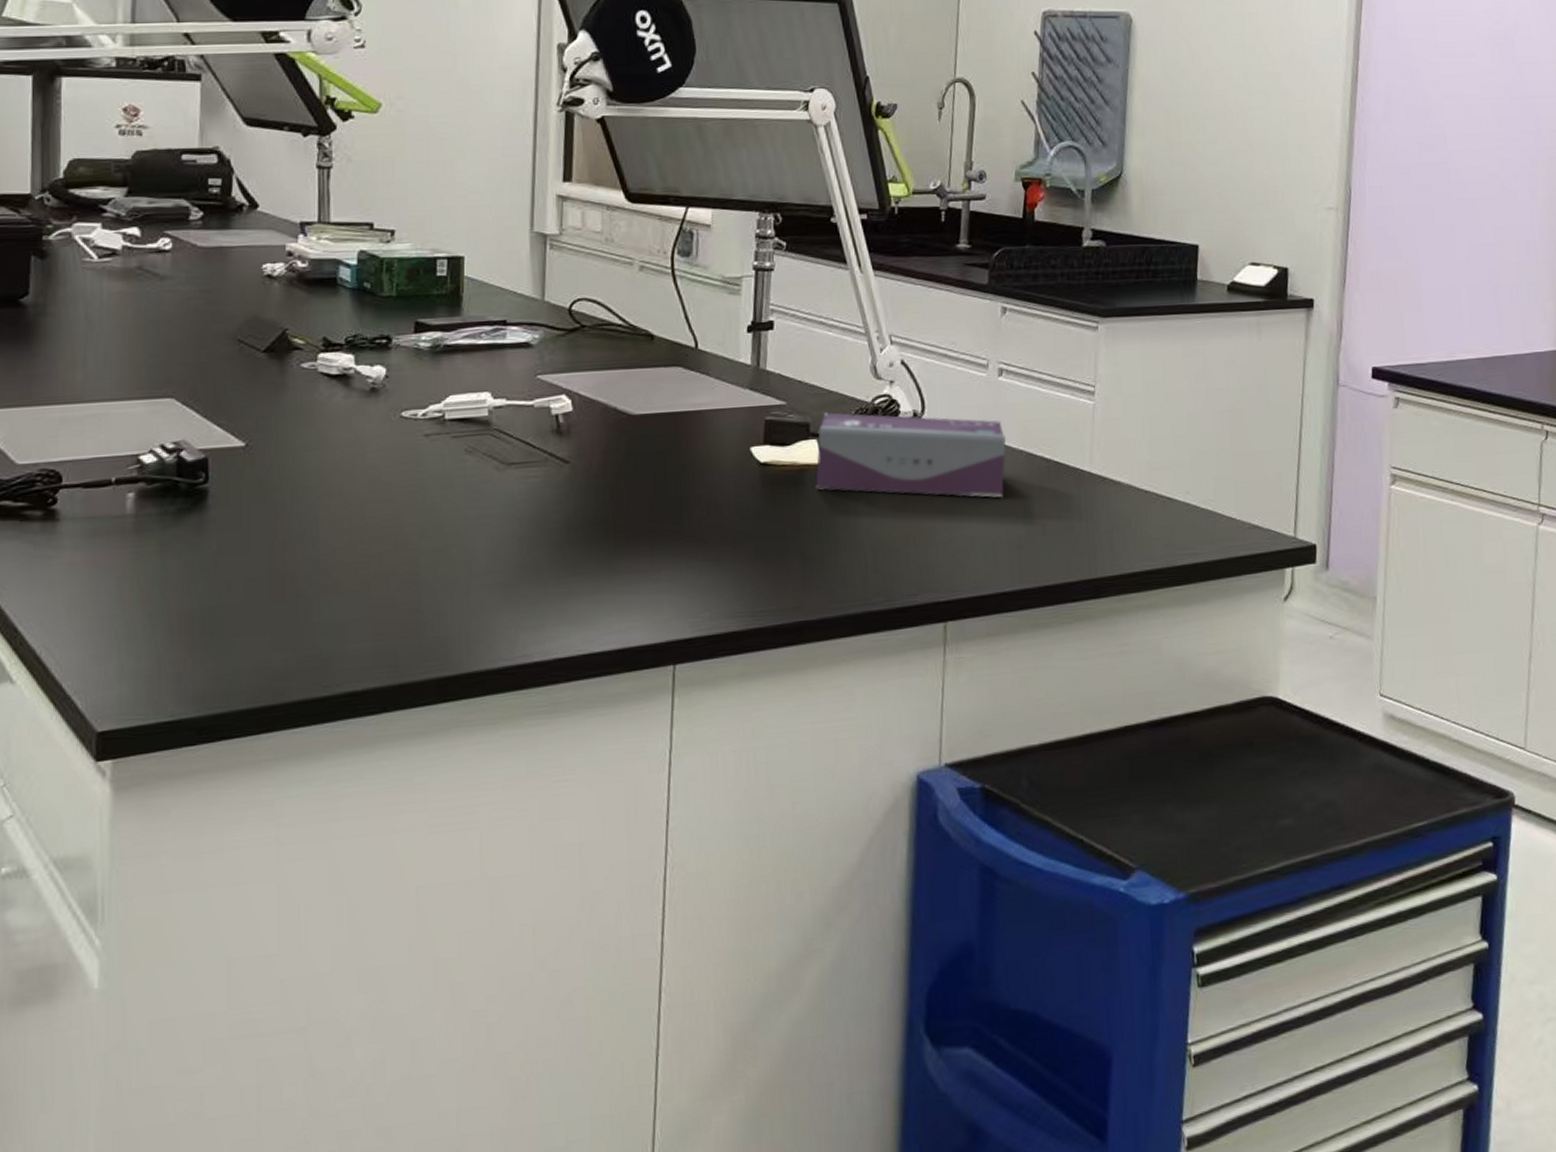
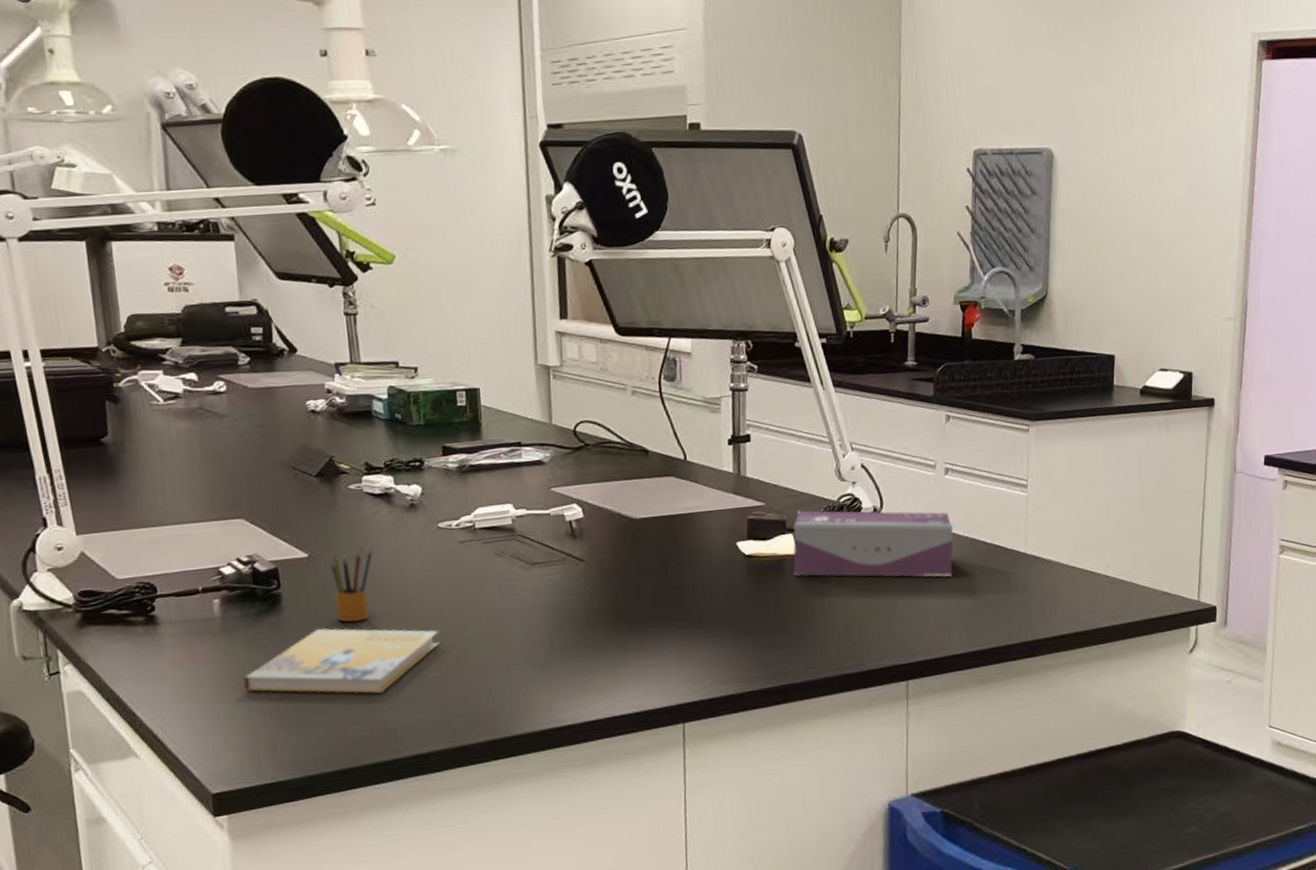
book: none [151,532,391,615] -> present [243,628,440,694]
pencil box: none [269,436,321,526] -> present [330,547,373,622]

